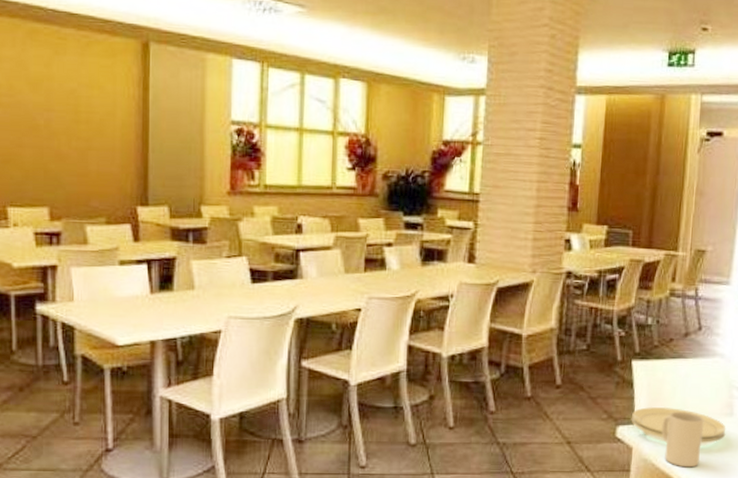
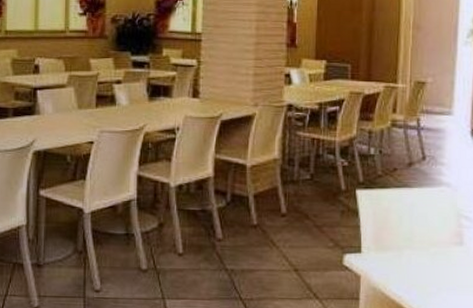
plate: present [631,406,726,446] -> none [357,235,457,275]
cup: present [661,411,704,468] -> none [389,240,433,297]

